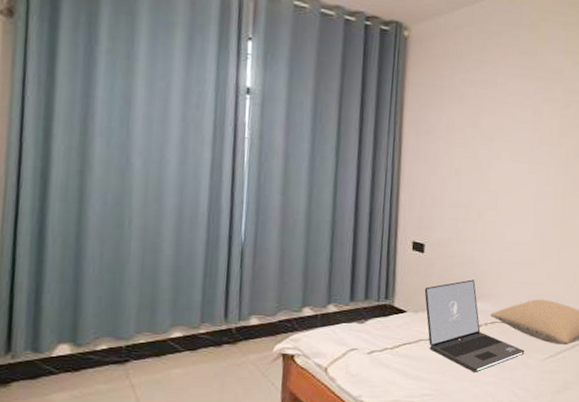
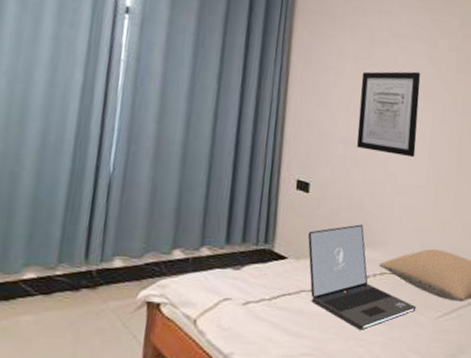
wall art: none [466,137,526,217] -> present [356,71,421,158]

